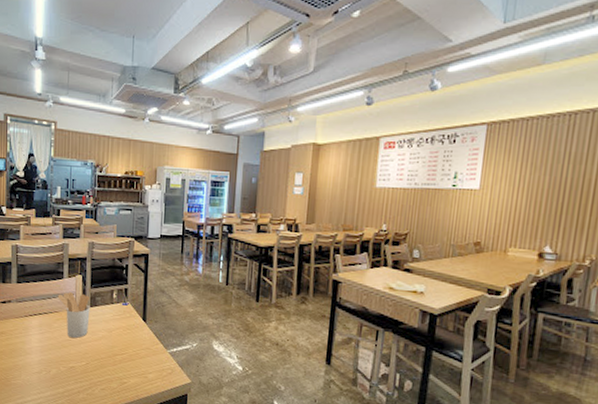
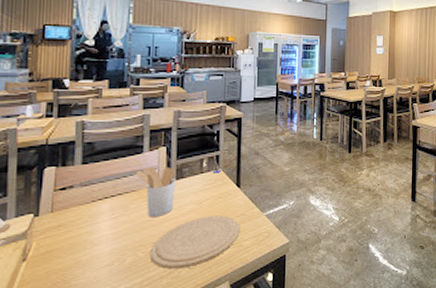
plate: none [70,344,146,388] -> present [151,215,241,269]

